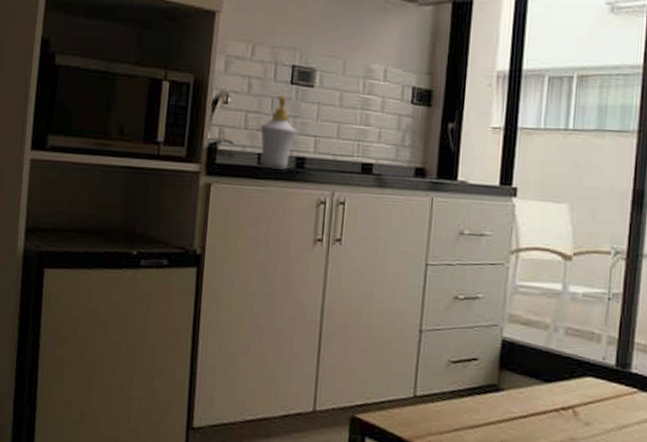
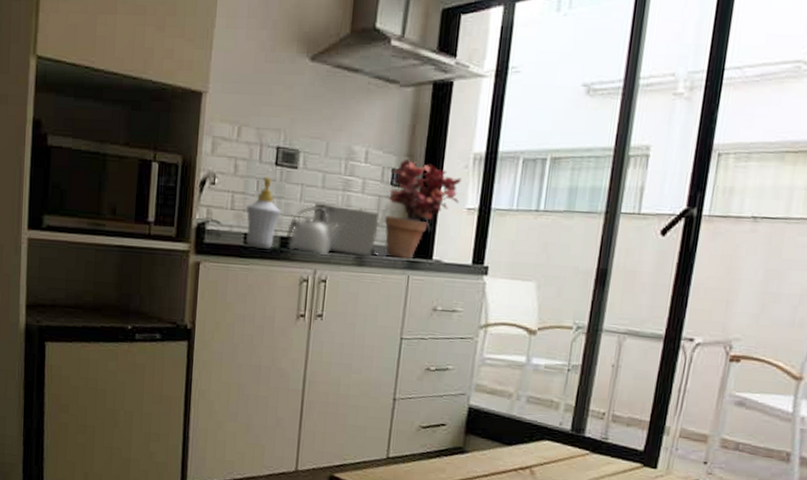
kettle: none [300,124,359,178] -> present [284,205,340,257]
toaster: none [328,122,402,179] -> present [311,203,381,258]
potted plant: none [405,78,486,181] -> present [384,160,462,260]

